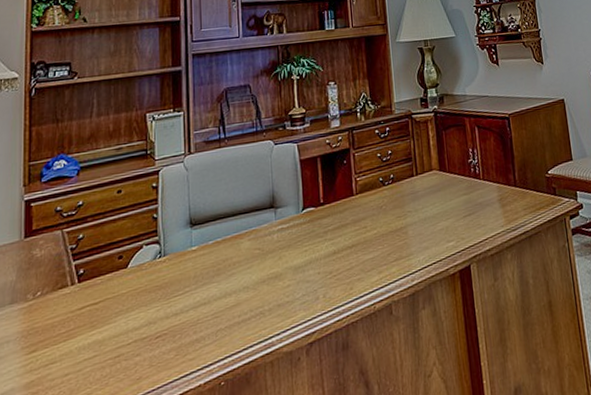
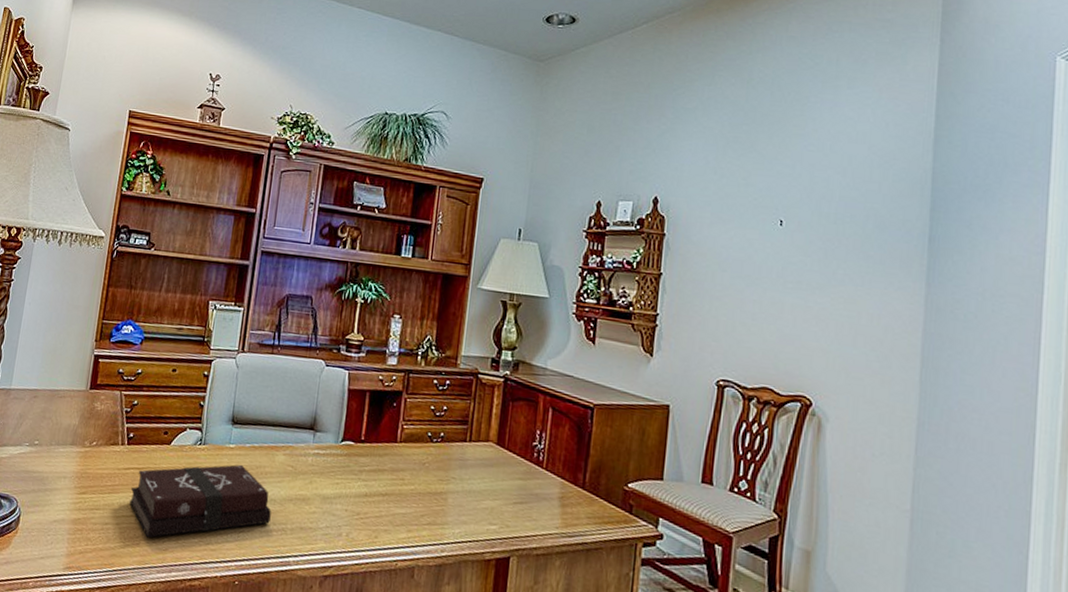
hardback book: none [89,263,246,373] -> present [129,464,271,538]

